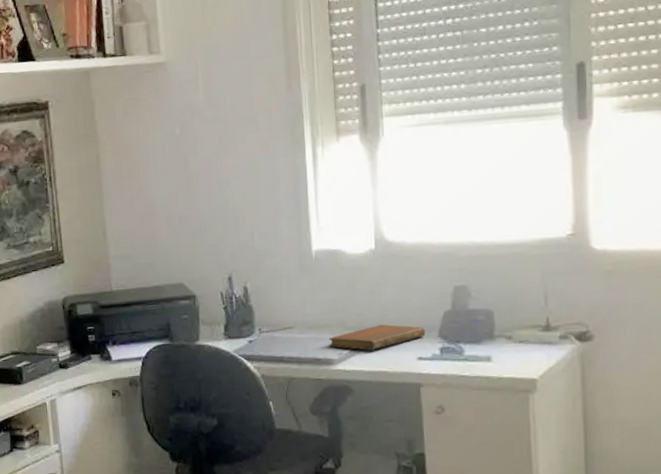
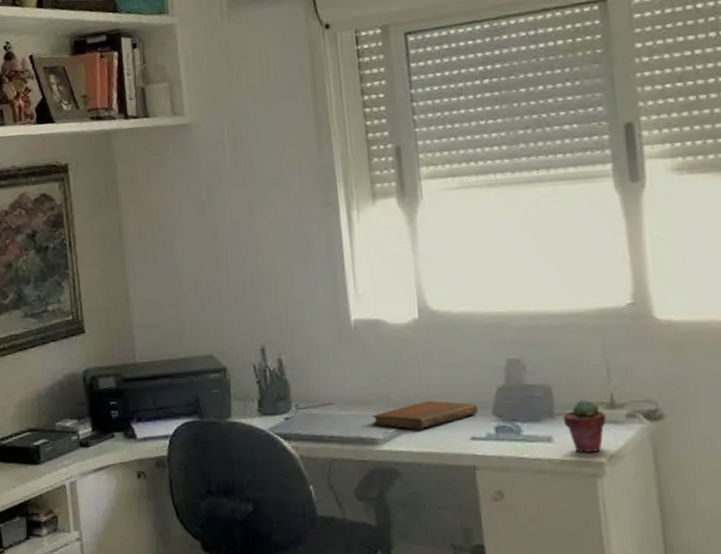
potted succulent: none [502,322,541,371] -> present [563,399,606,453]

